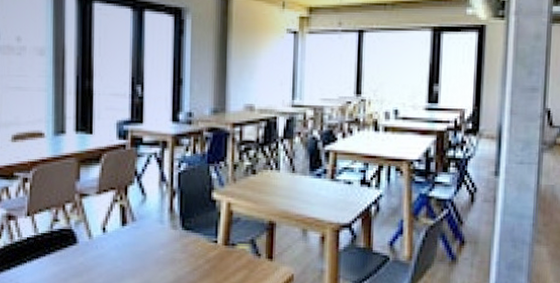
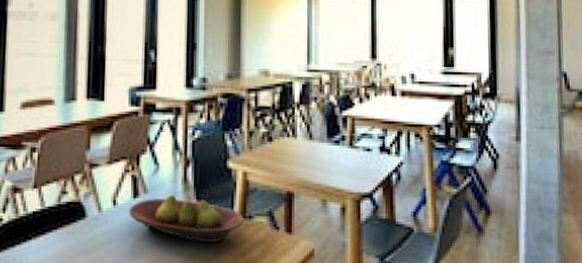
fruit bowl: none [117,222,228,268] -> present [128,194,244,243]

